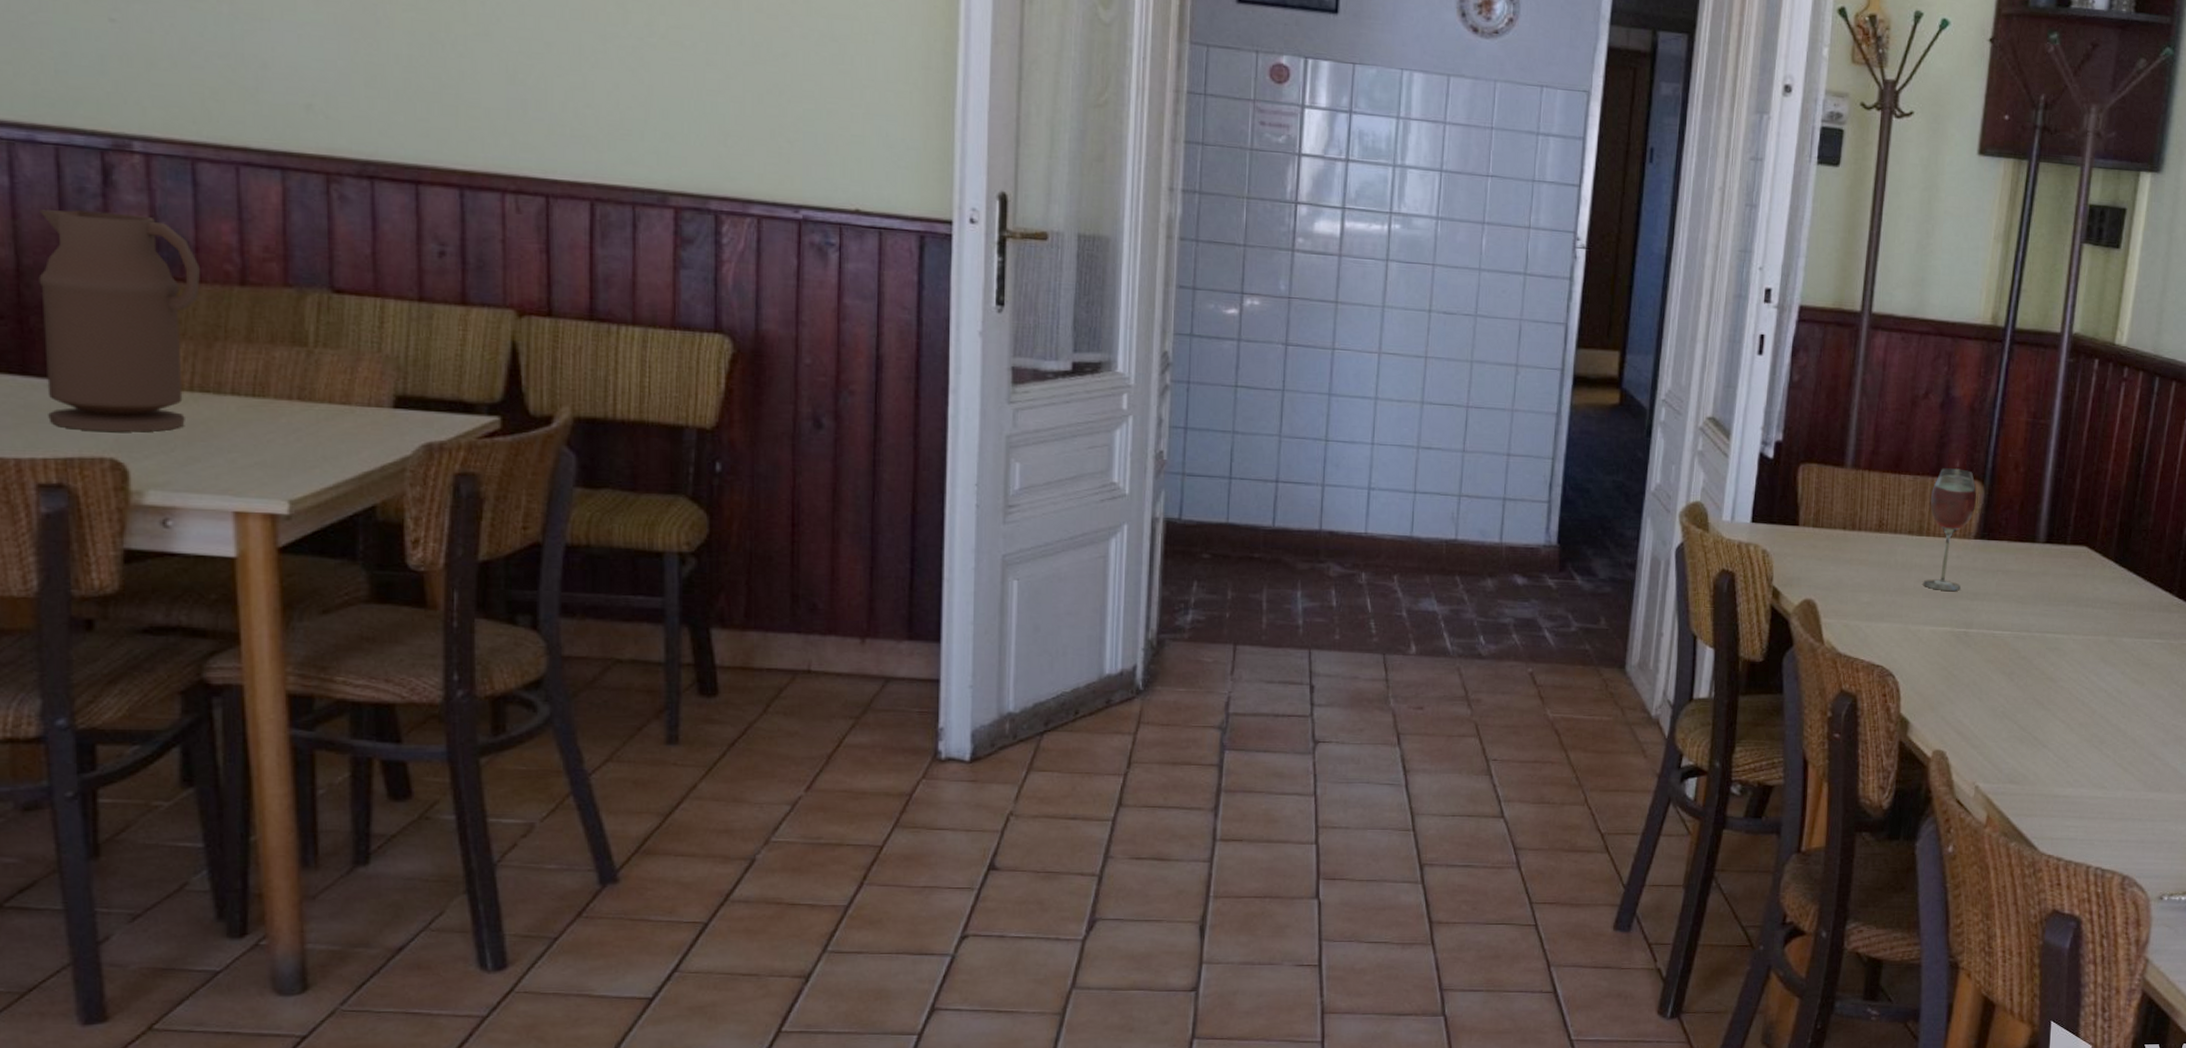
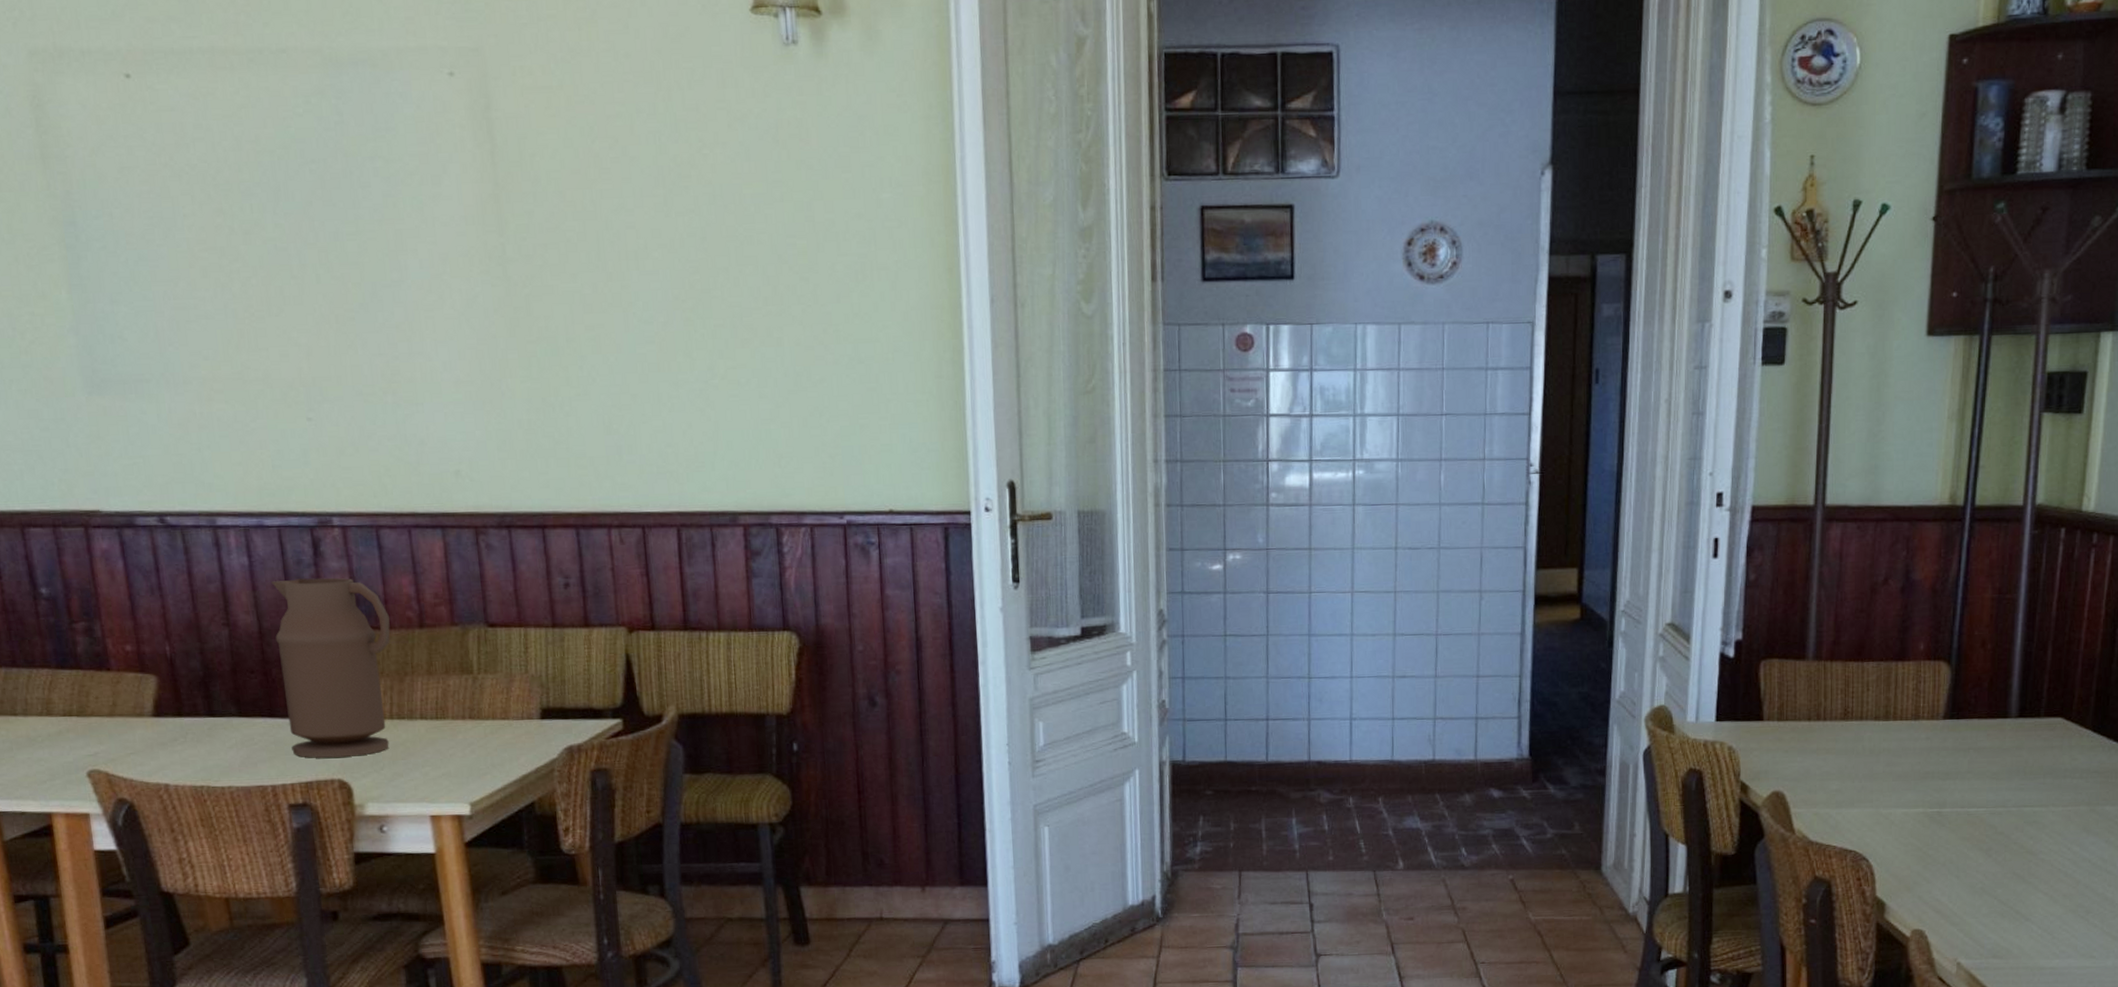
wineglass: present [1923,468,1977,591] -> none [1892,651,1944,773]

